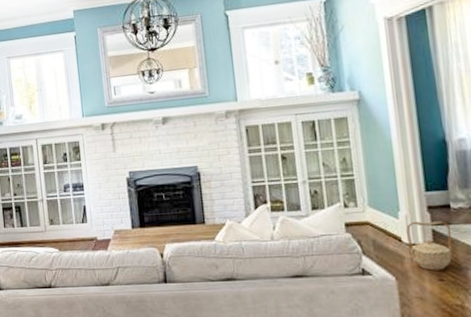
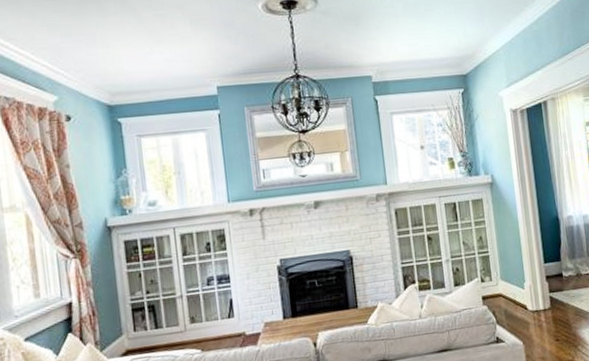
basket: present [406,221,452,271] -> none [530,288,565,333]

